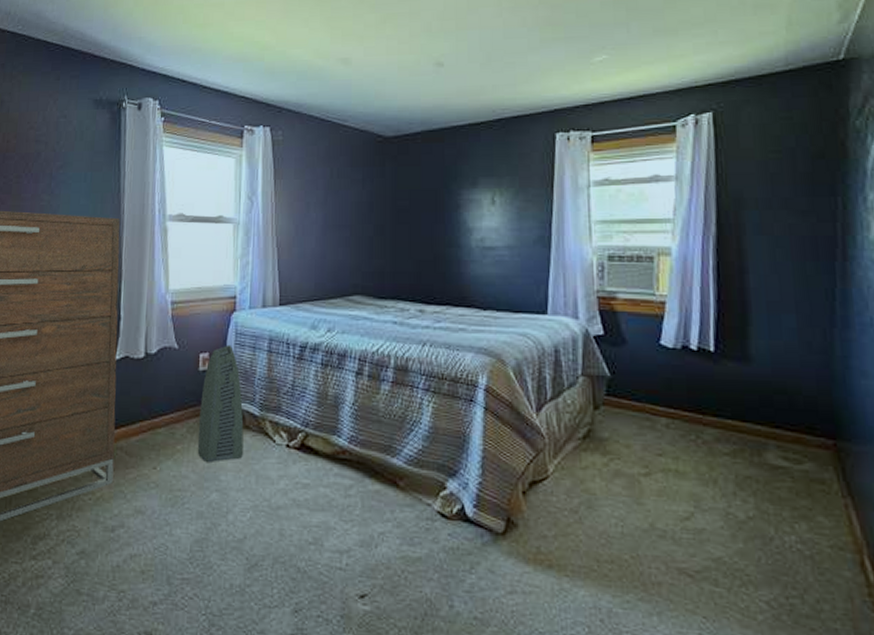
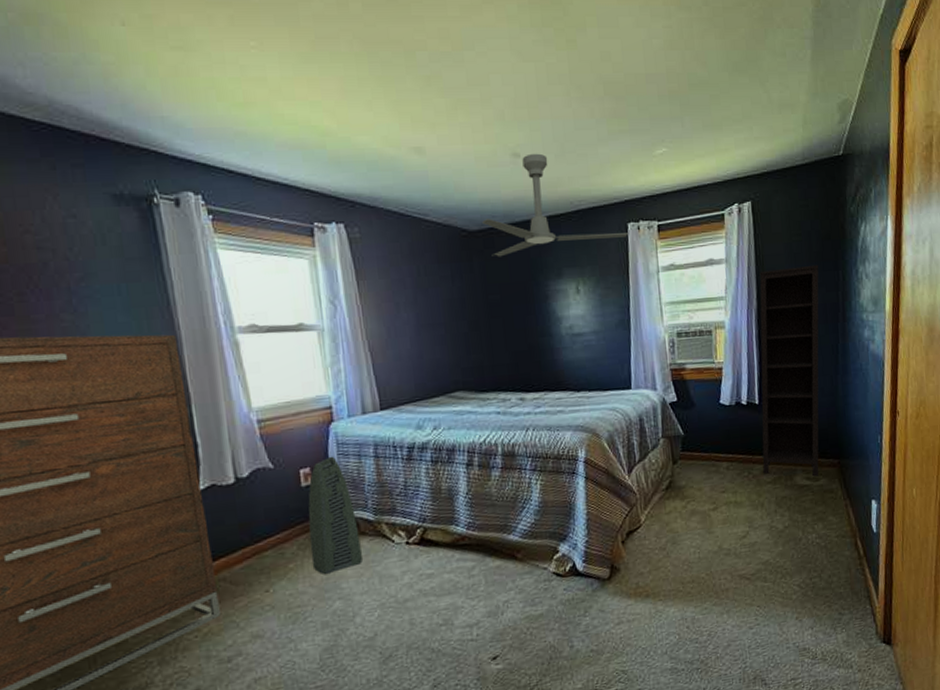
ceiling fan: none [397,62,557,164] -> present [481,153,629,257]
bookcase: none [717,188,807,458] -> present [759,264,819,477]

